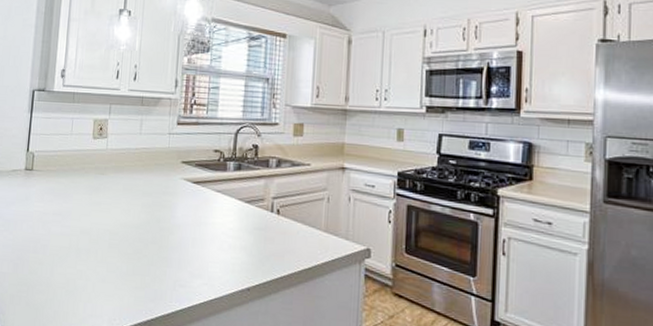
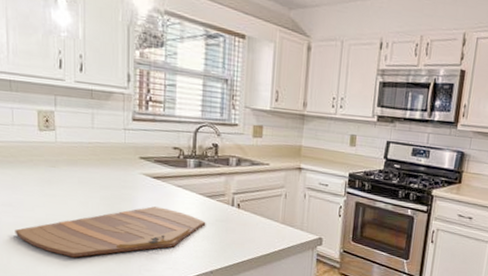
cutting board: none [61,213,244,271] -> present [15,206,206,258]

